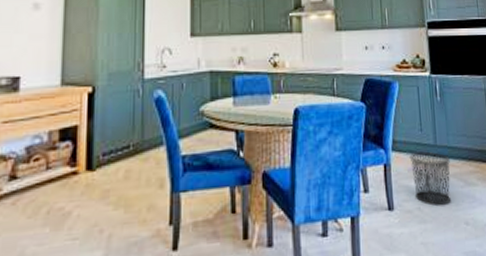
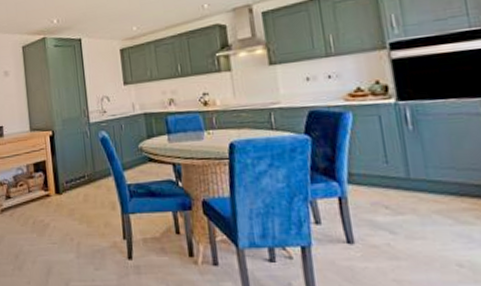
waste bin: present [409,151,451,206] -> none [371,185,434,243]

